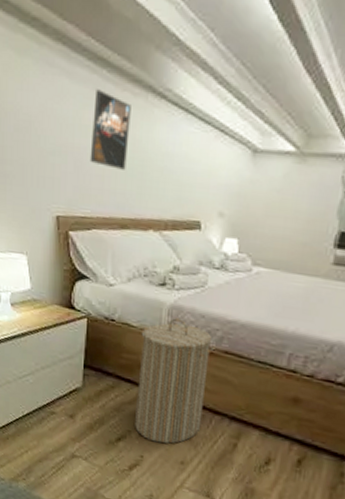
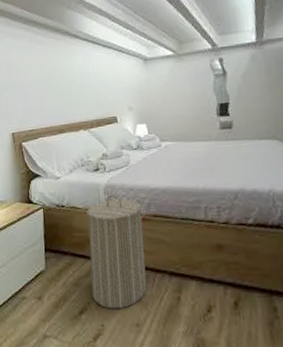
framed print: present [89,89,131,170] -> none [30,40,58,91]

